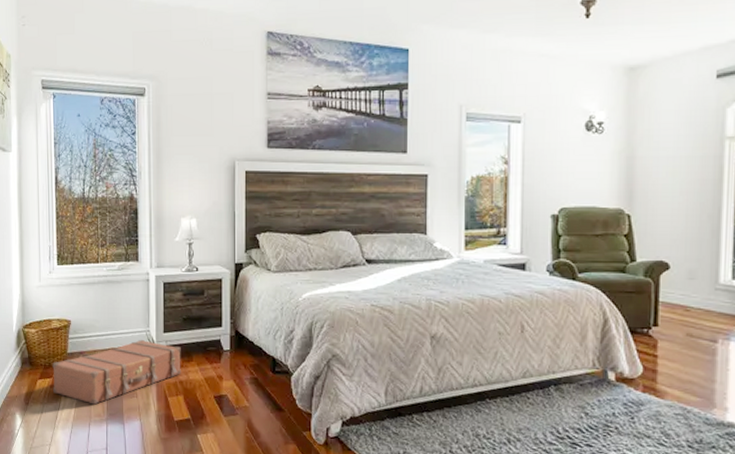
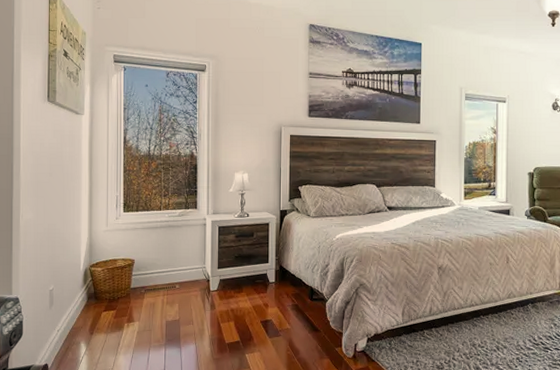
suitcase: present [53,340,181,405] -> none [117,275,233,332]

